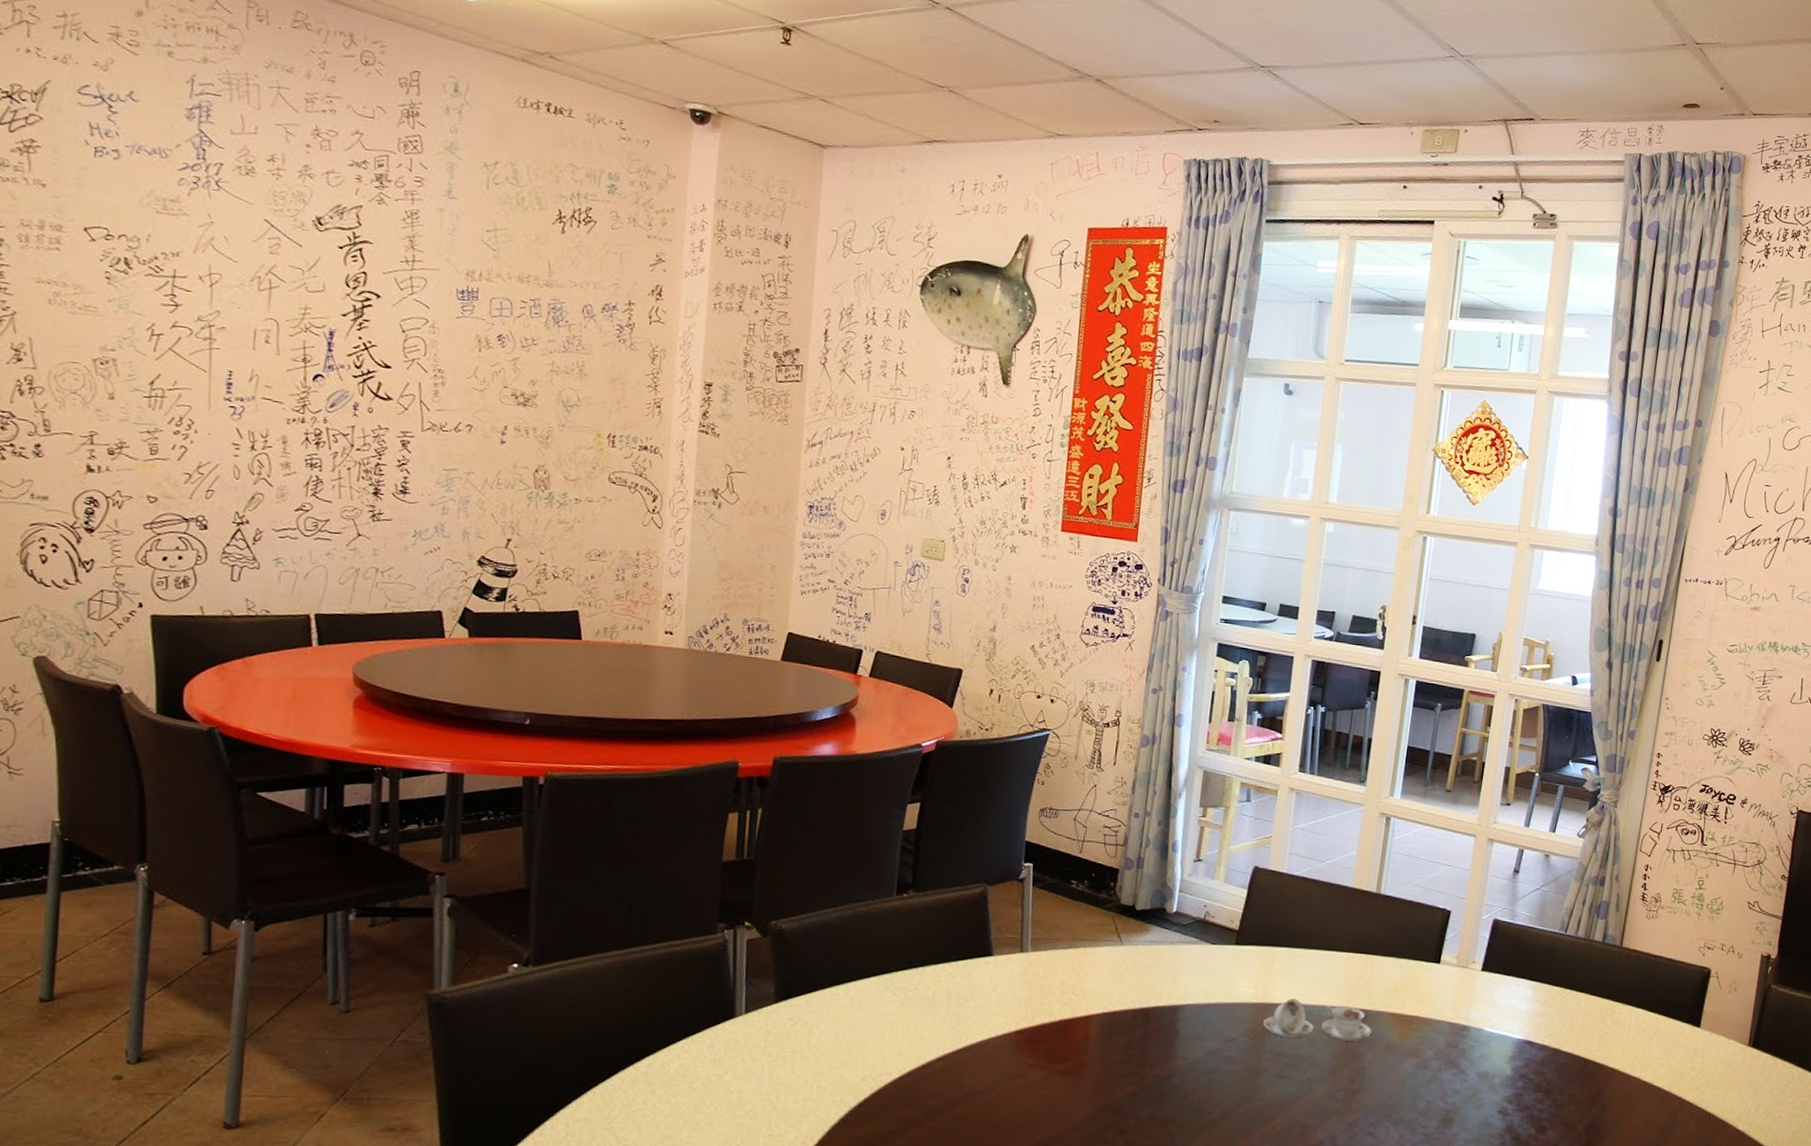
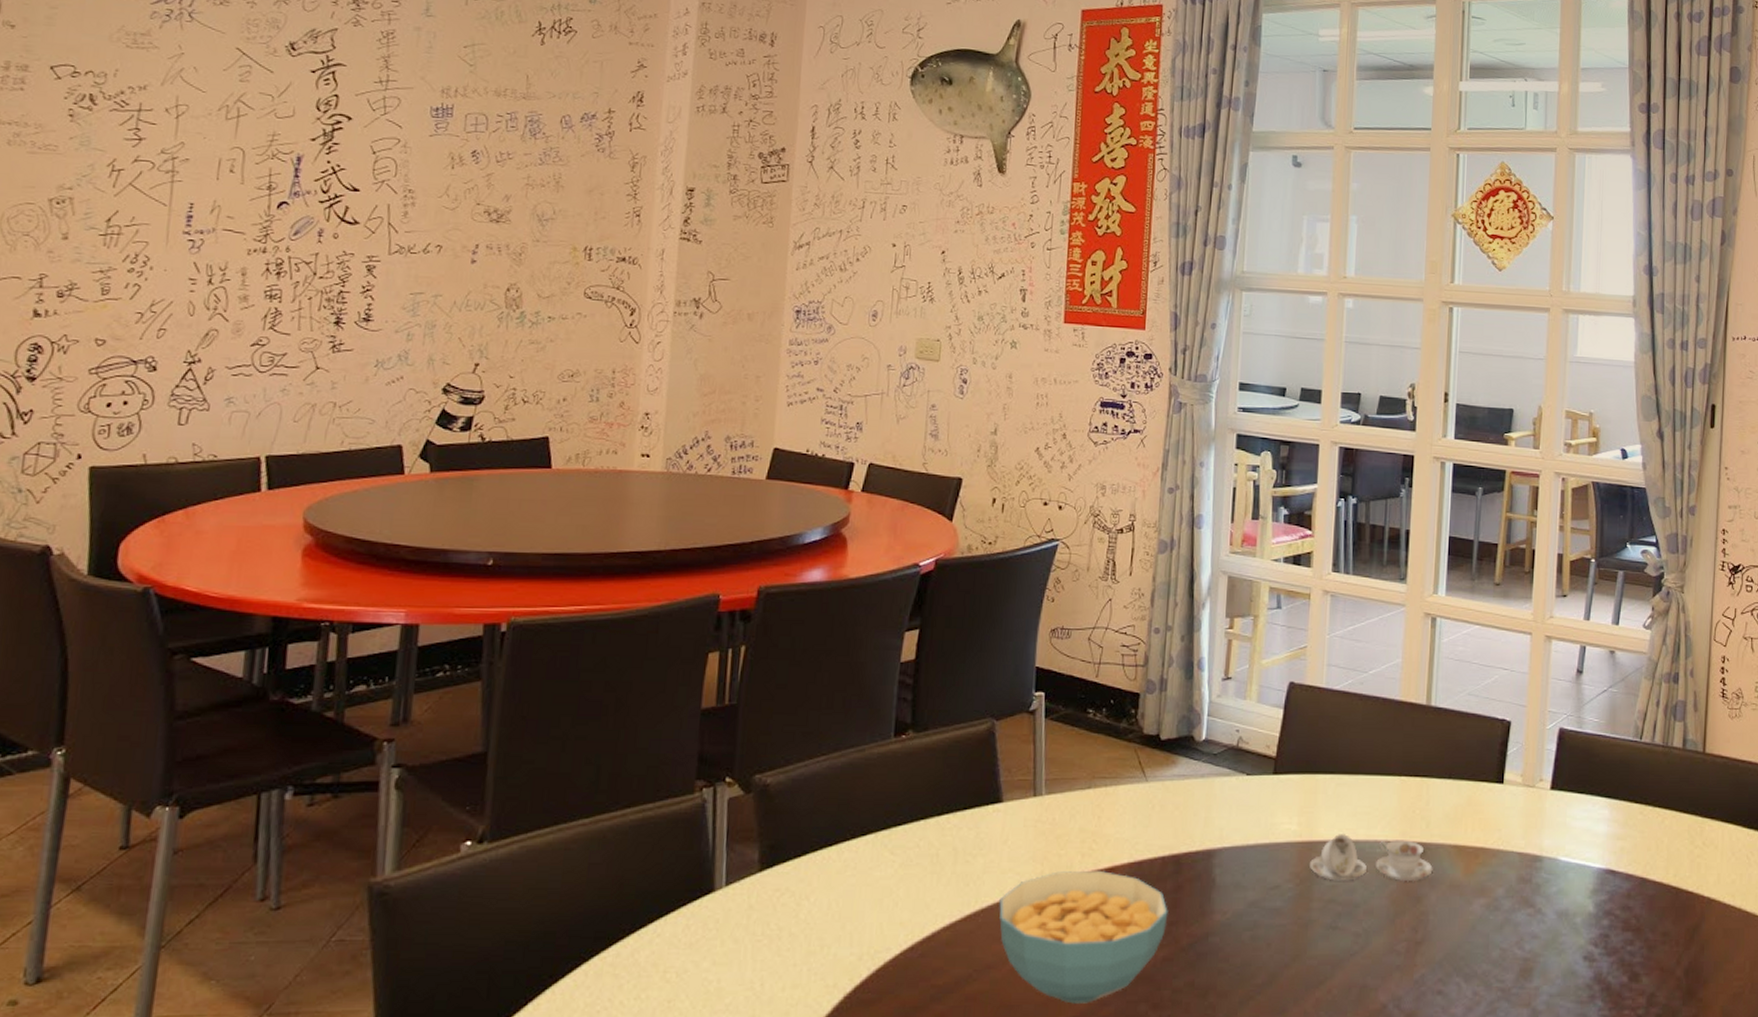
cereal bowl: none [987,1016,1137,1127] -> present [999,870,1168,1004]

